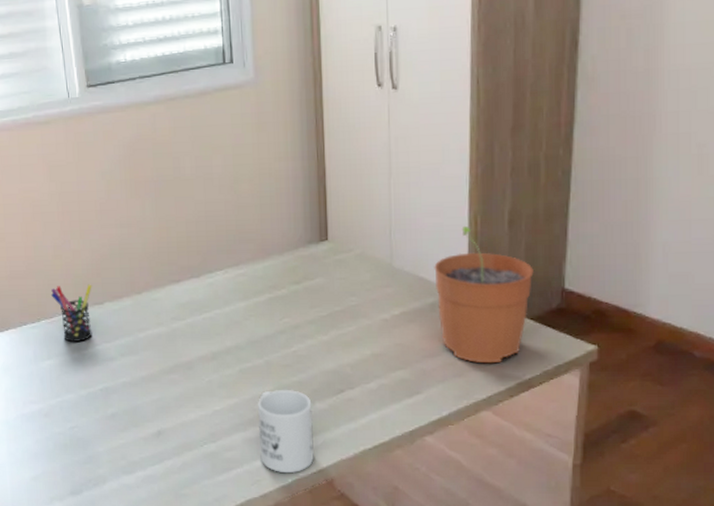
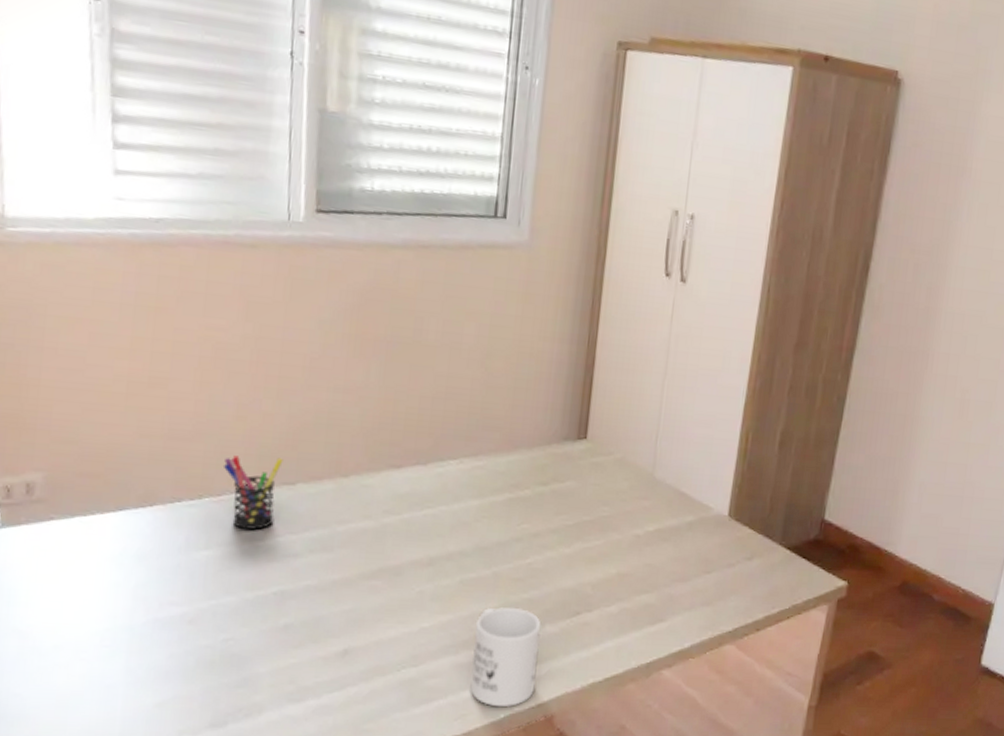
plant pot: present [434,225,534,364] -> none [695,441,797,593]

